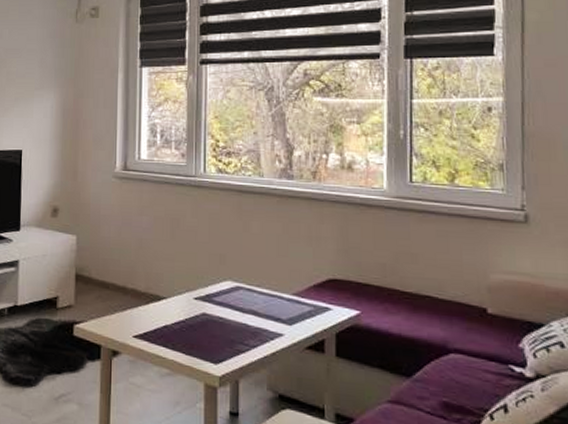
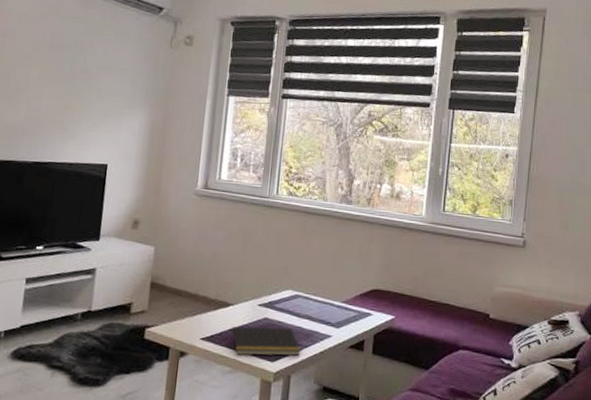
notepad: none [166,323,249,358] -> present [230,326,301,356]

